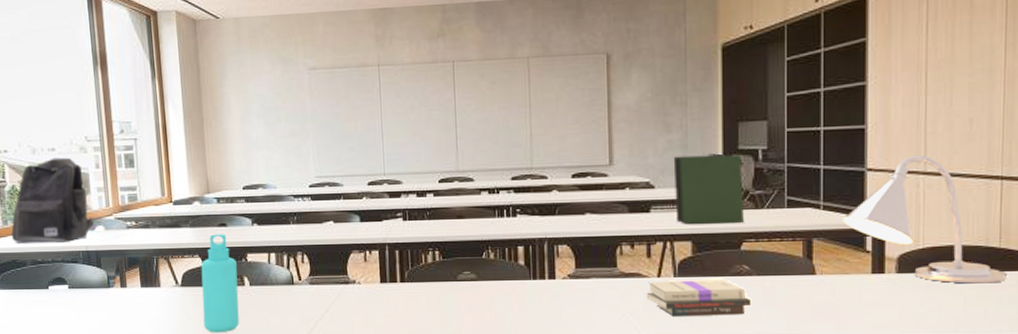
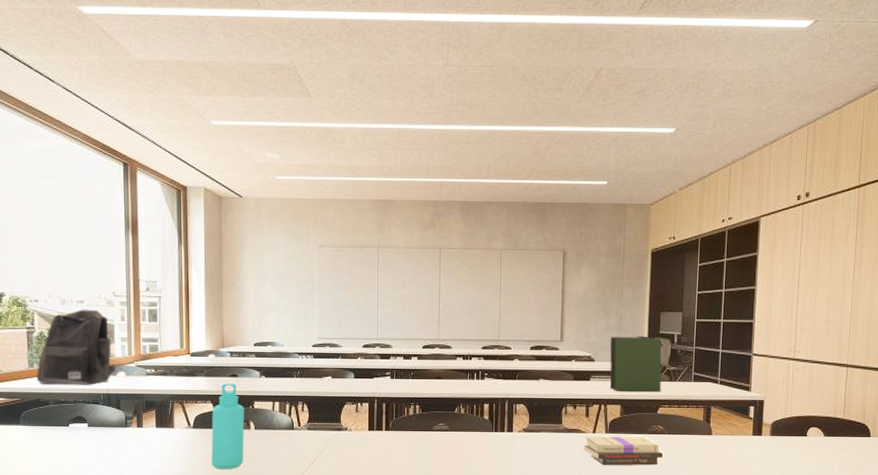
table lamp: present [842,154,1007,284] -> none [733,345,847,446]

